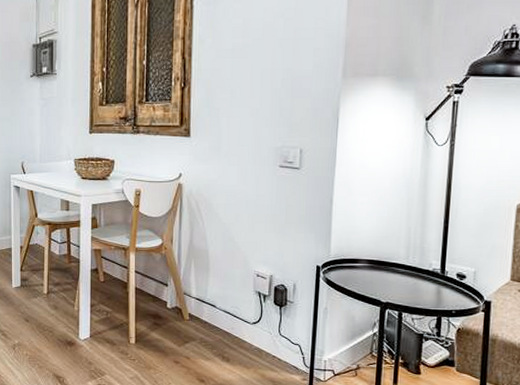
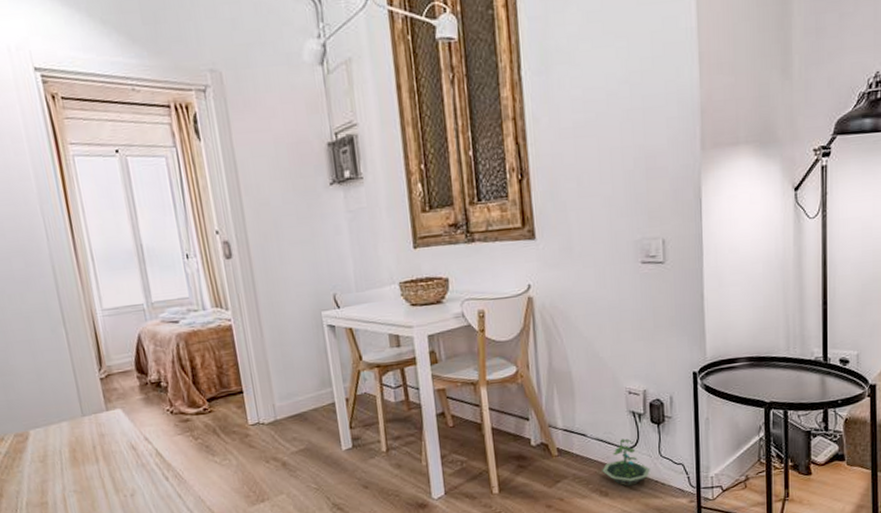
terrarium: none [226,314,269,356] -> present [602,438,650,486]

